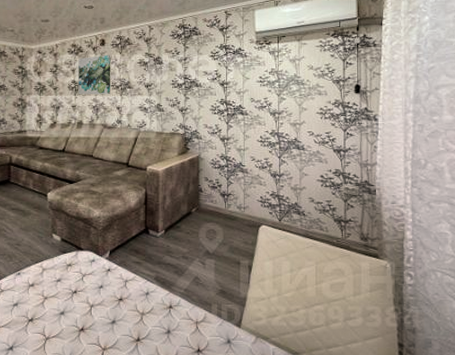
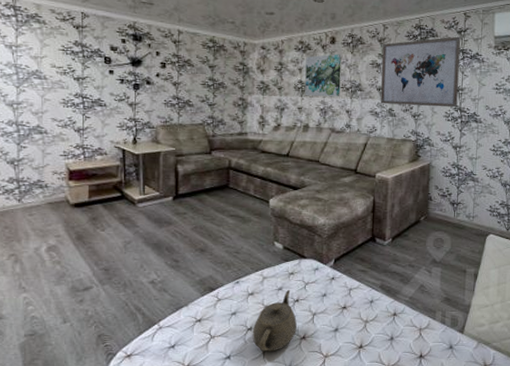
teapot: none [33,281,75,343] -> present [252,289,297,352]
wall art: none [149,33,223,101] -> present [381,36,461,108]

